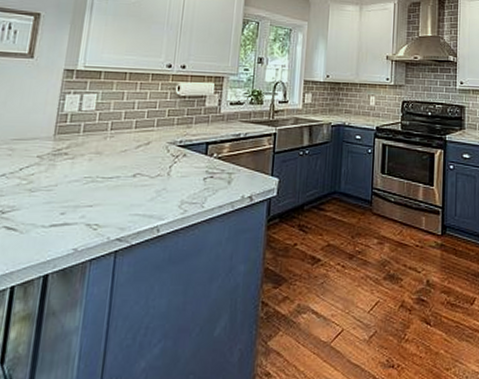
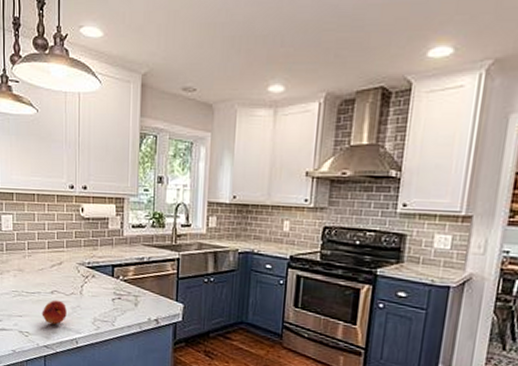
fruit: none [118,184,150,212] -> present [42,300,67,325]

